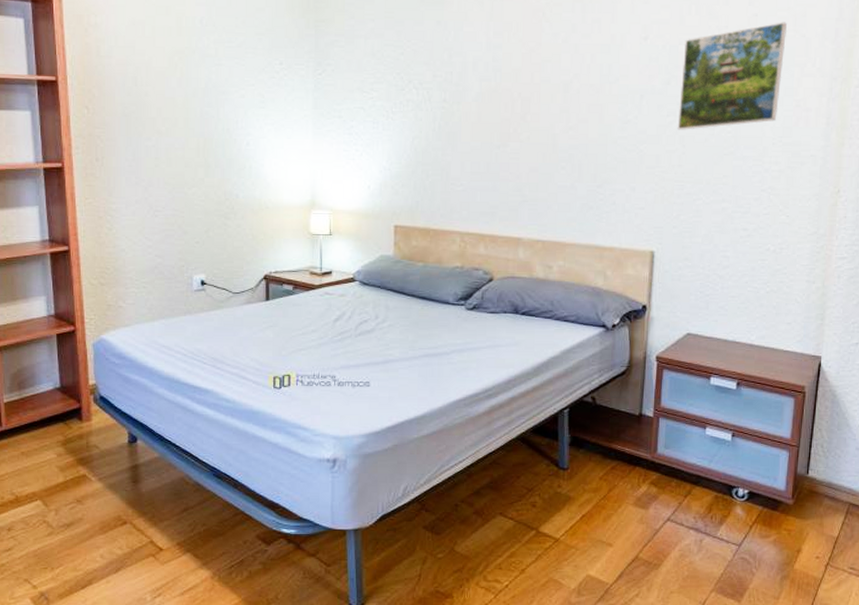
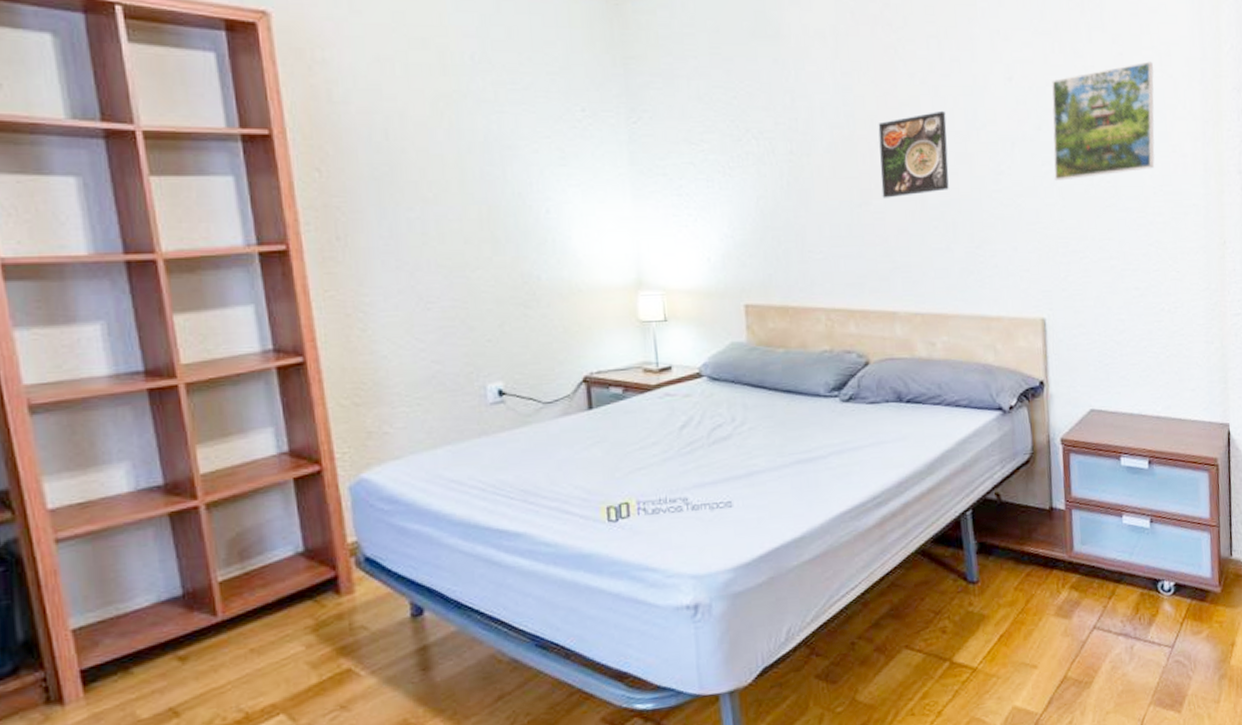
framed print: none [519,66,583,141] -> present [878,110,949,198]

